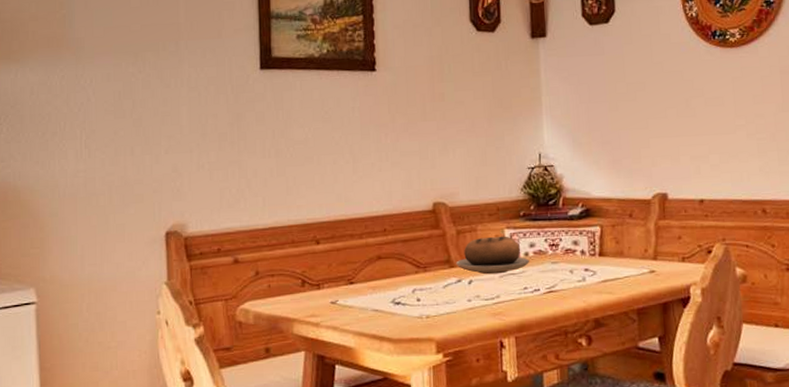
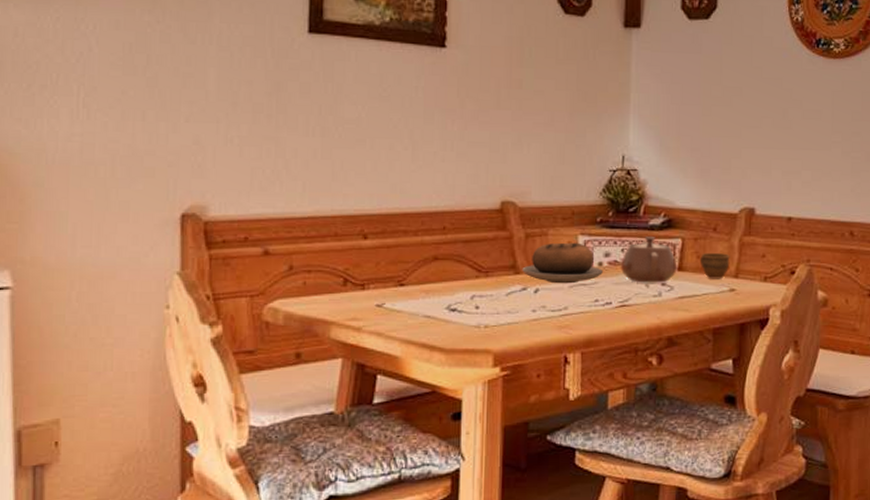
teapot: none [545,226,599,270] -> present [621,237,677,283]
cup: none [618,237,648,263] -> present [699,253,730,279]

